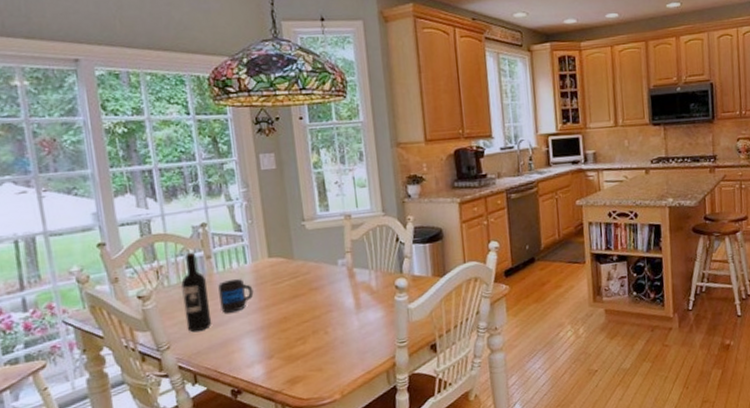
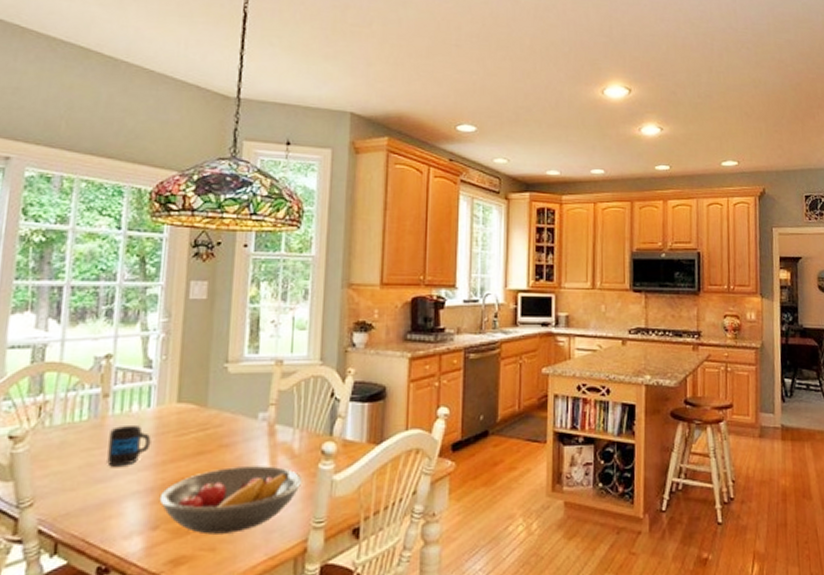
wine bottle: present [181,252,212,333] -> none [60,387,98,488]
fruit bowl: none [269,301,384,359] -> present [159,466,303,535]

